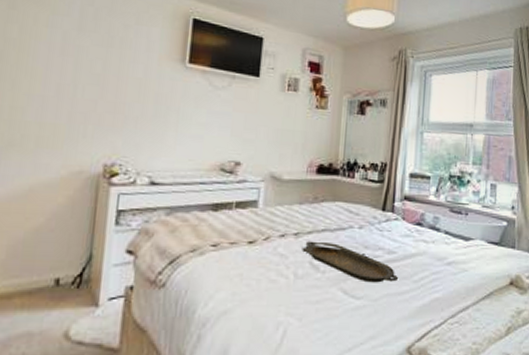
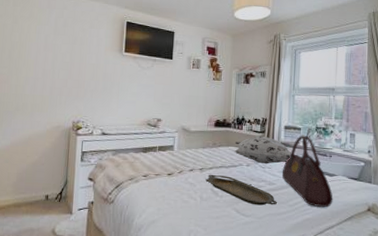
decorative pillow: none [342,187,418,226] -> present [234,136,291,164]
handbag: none [404,185,469,283] -> present [281,135,333,208]

